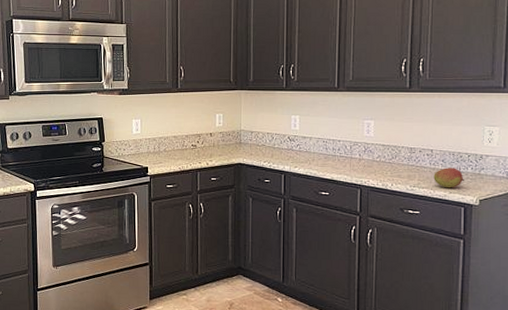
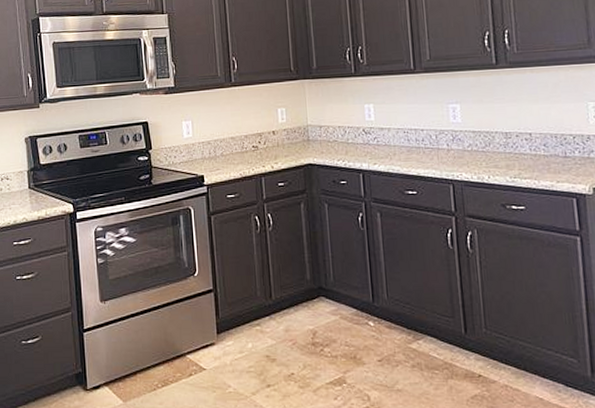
fruit: present [433,168,465,188] -> none [536,152,573,177]

